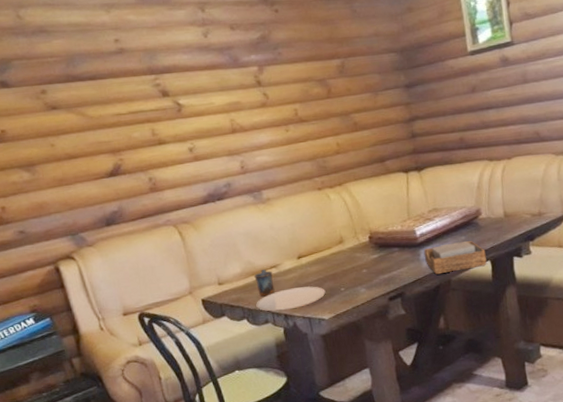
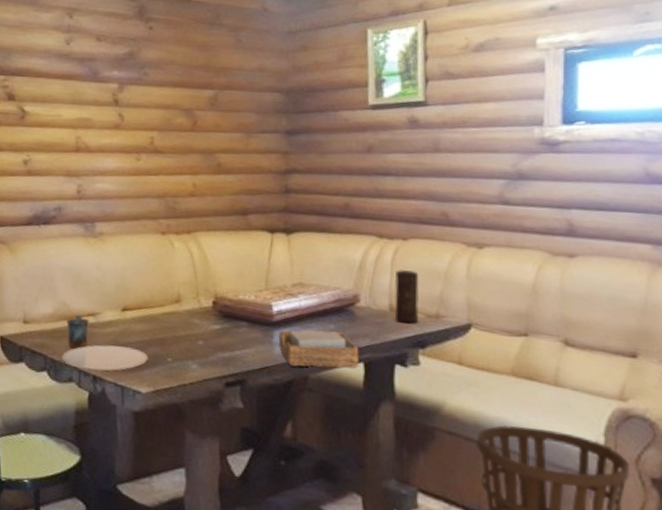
candle: none [505,182,526,225] -> present [394,270,419,324]

